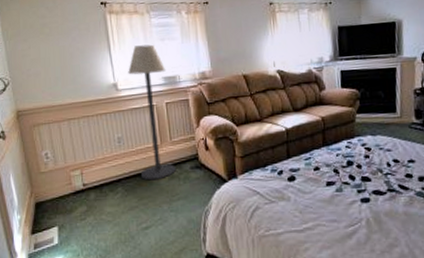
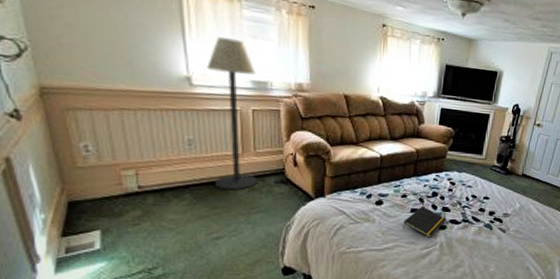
notepad: none [320,178,369,213] -> present [403,206,447,238]

